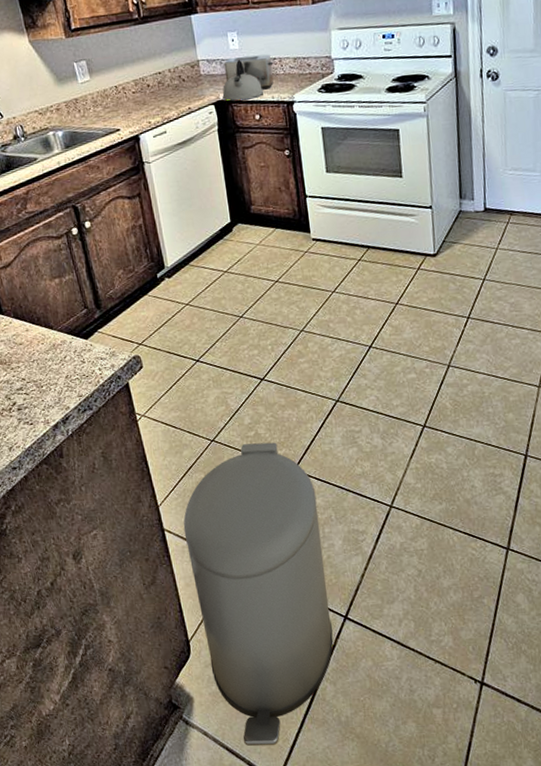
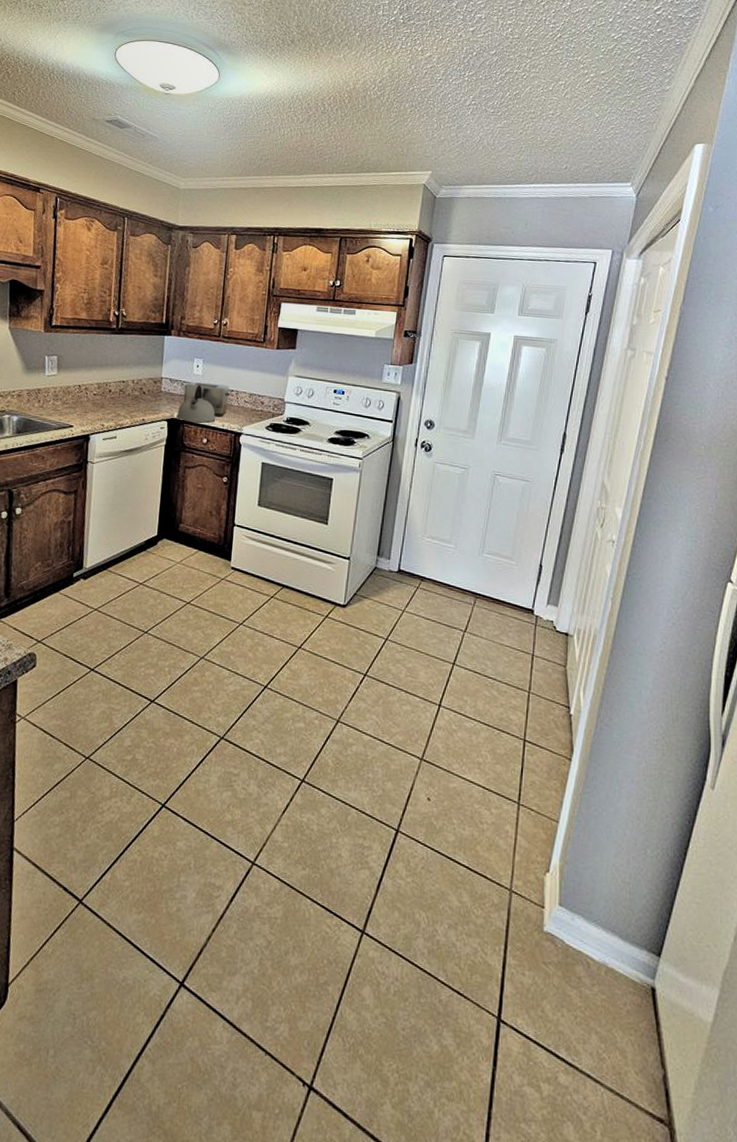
pedal bin: present [183,442,333,746] -> none [24,767,180,1131]

